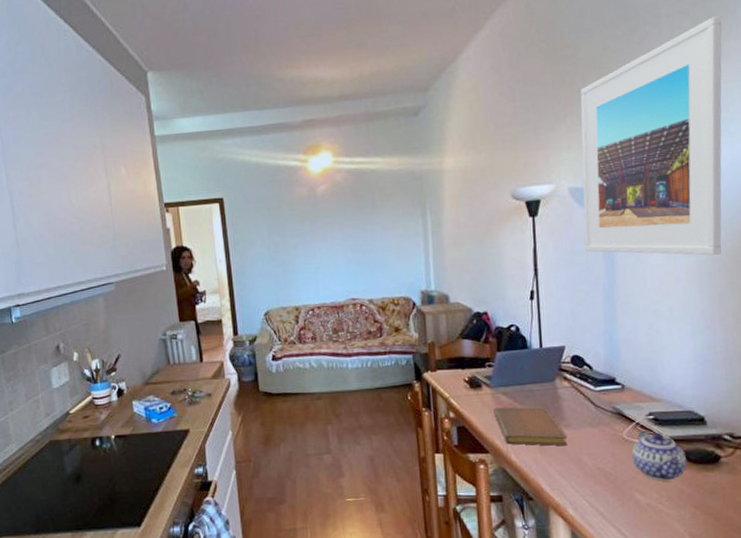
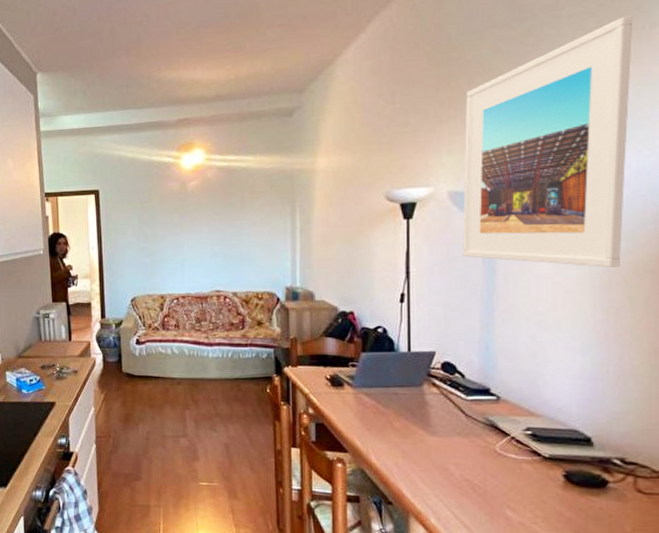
notebook: present [493,407,568,446] -> none [355,408,433,452]
teapot: present [632,430,687,481] -> none [505,445,568,501]

